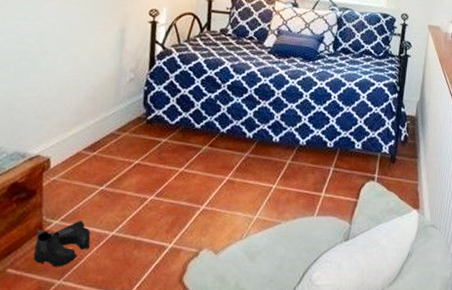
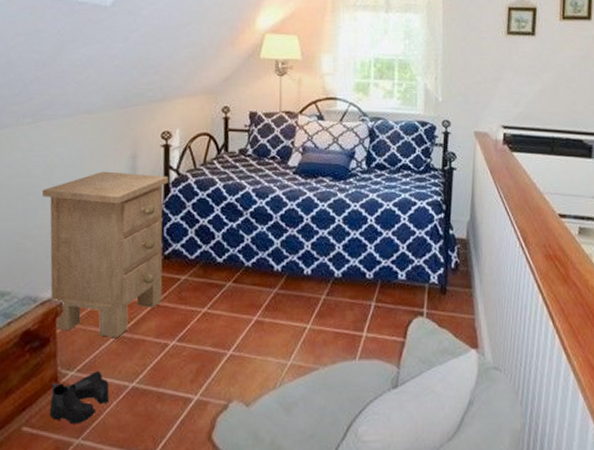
nightstand: none [33,42,155,192] -> present [41,171,169,338]

